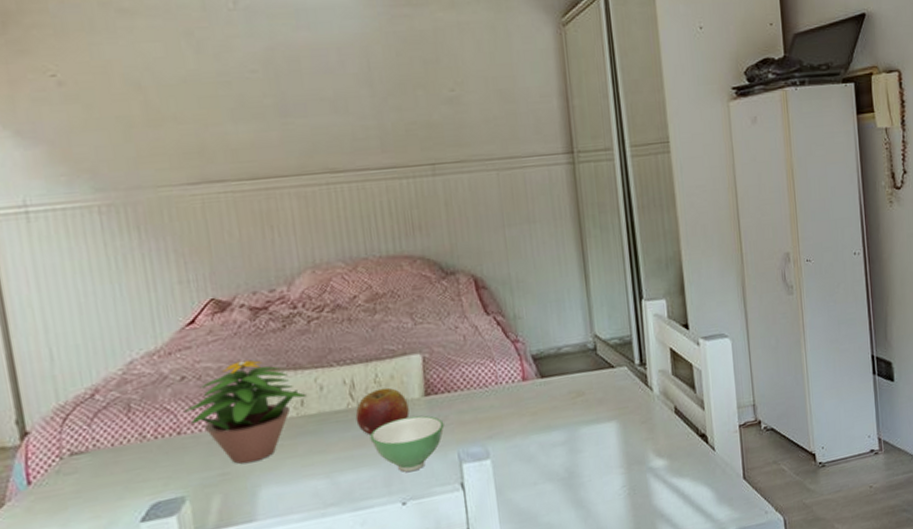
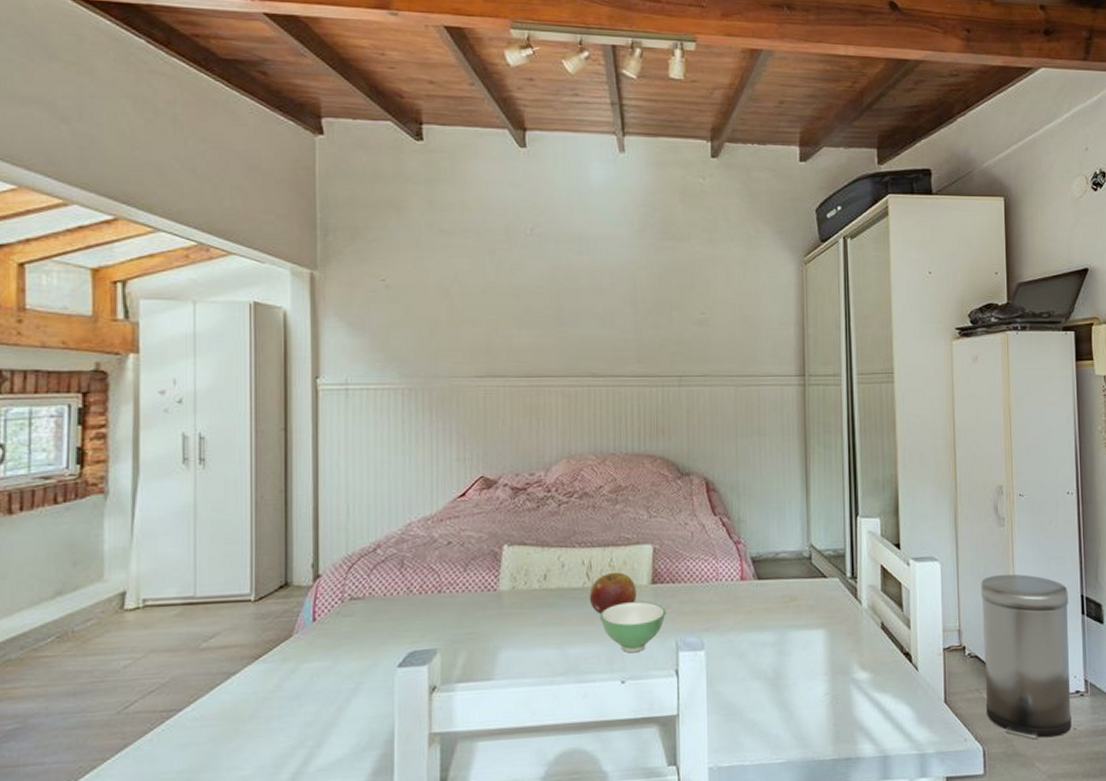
potted flower: present [184,360,306,464] -> none [447,533,550,626]
pedal bin: none [773,341,868,503] -> present [981,574,1072,740]

